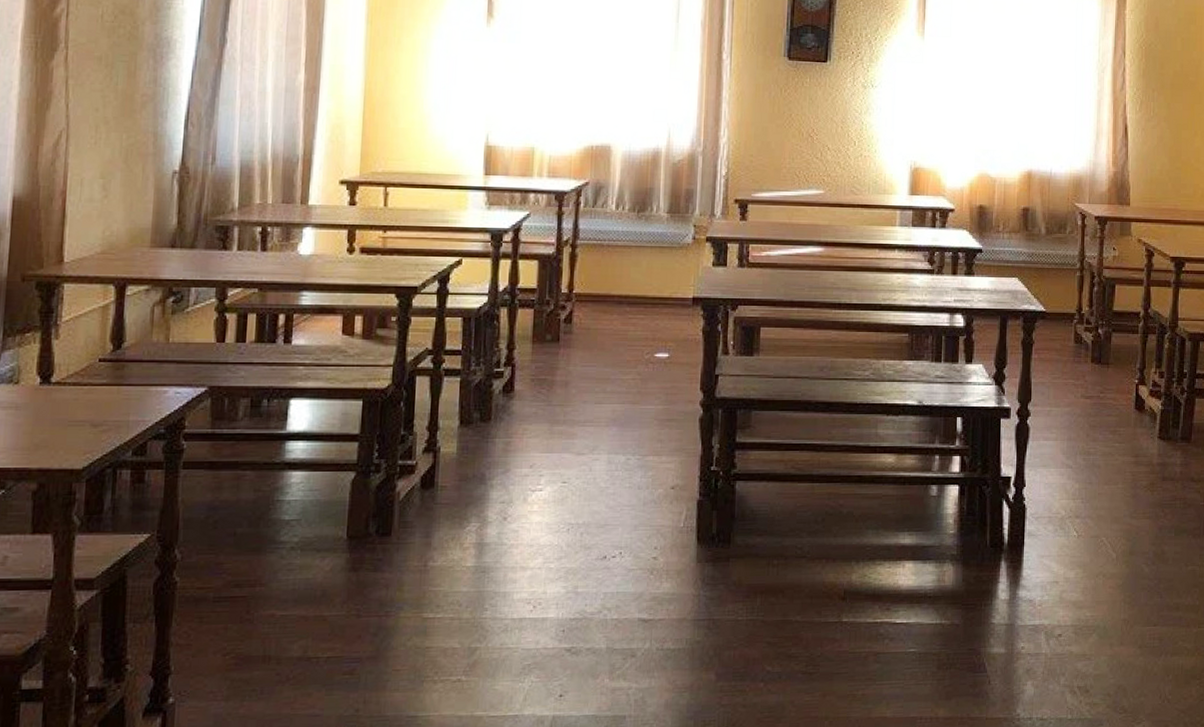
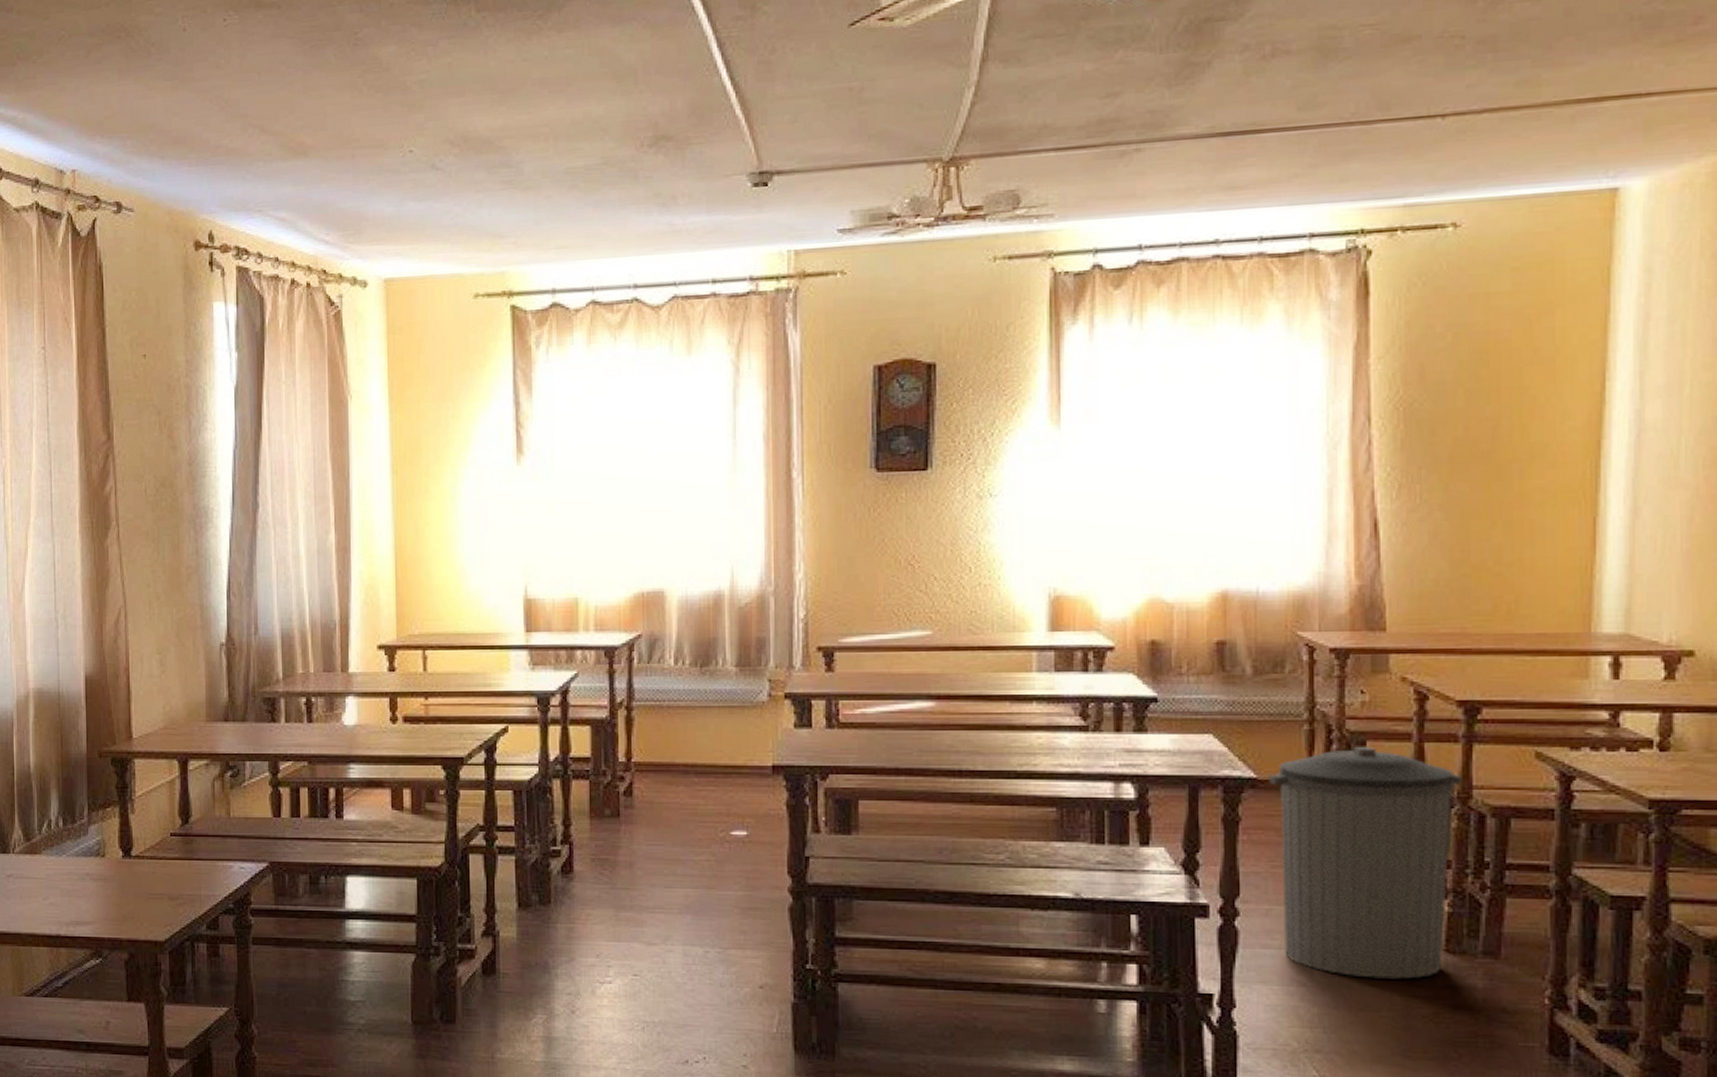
trash can: none [1053,288,1172,460] -> present [1269,746,1462,979]

